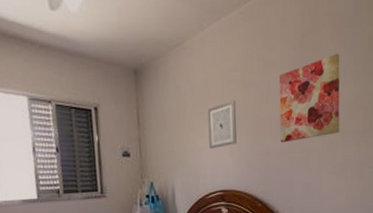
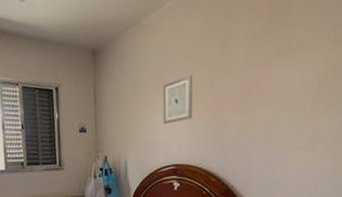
wall art: present [278,53,340,143] -> none [240,18,315,117]

